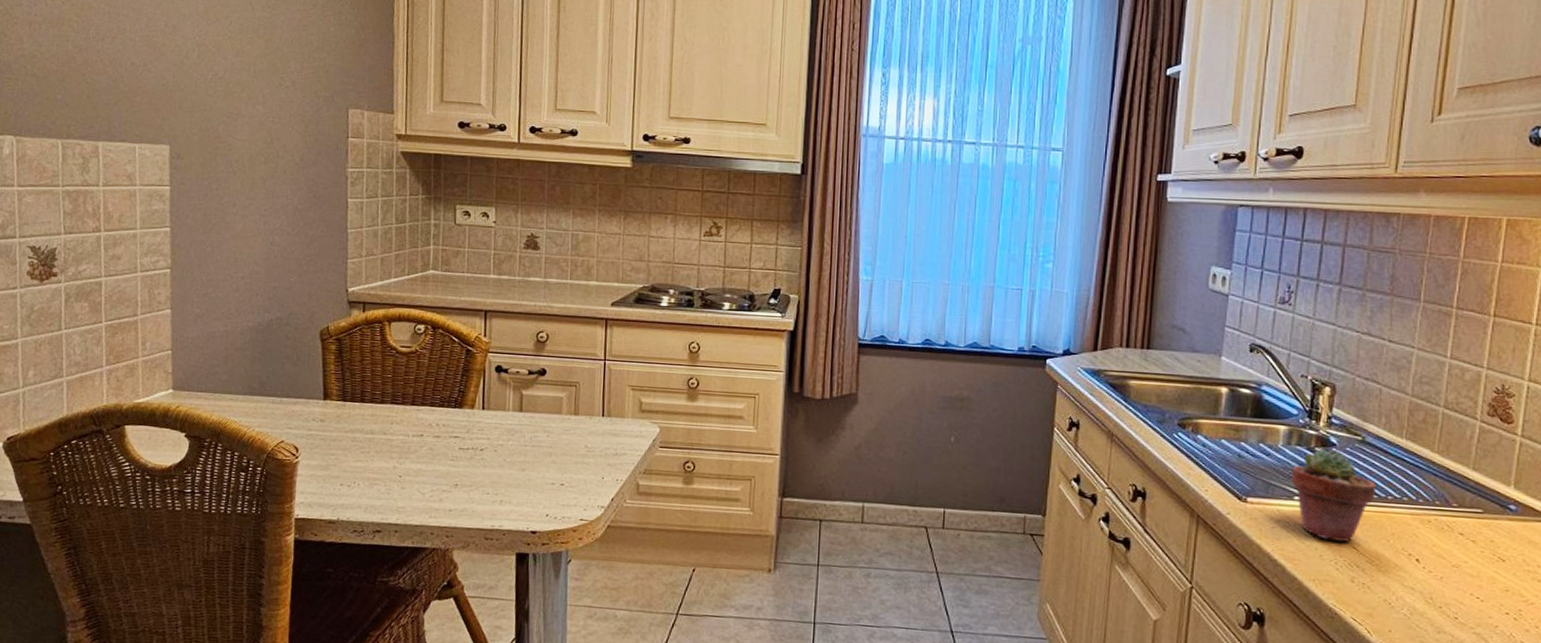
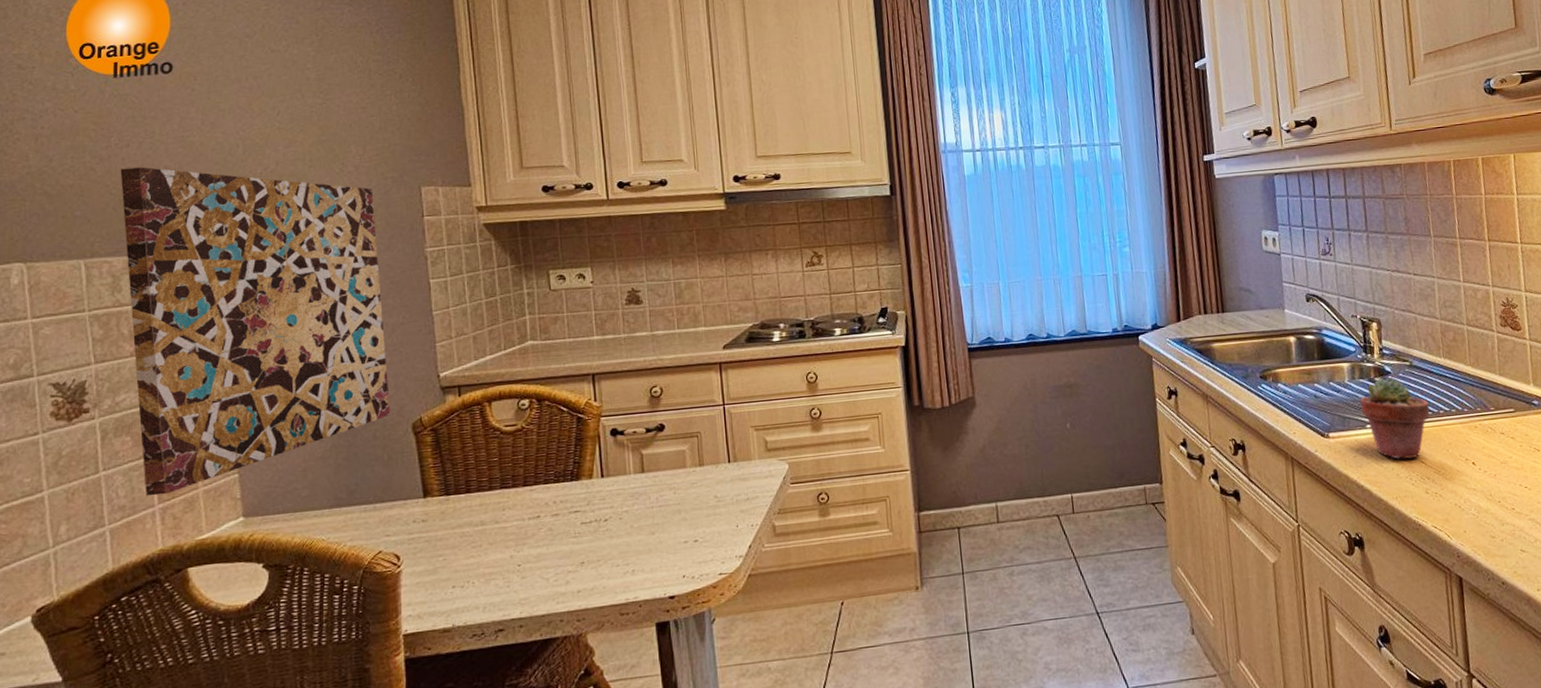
wall art: none [95,60,306,359] -> present [120,167,390,496]

